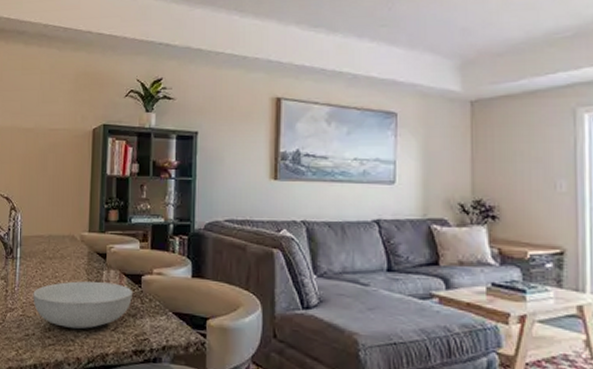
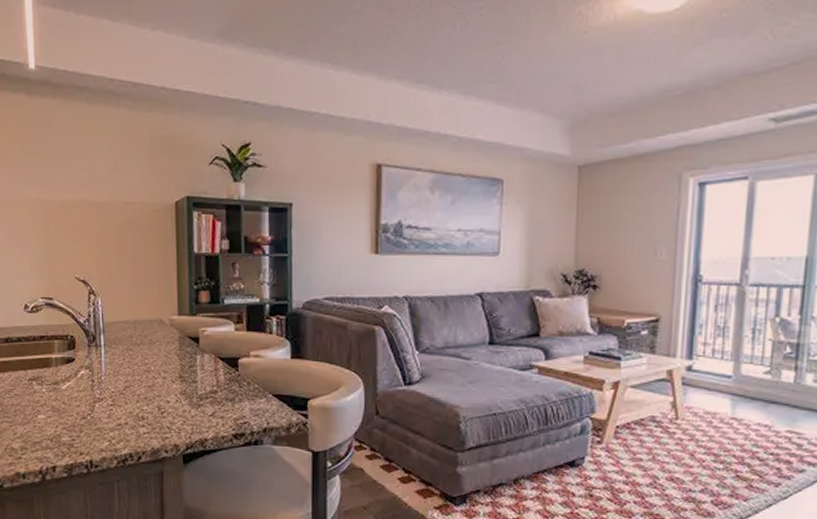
serving bowl: present [33,281,133,329] -> none [122,367,230,417]

